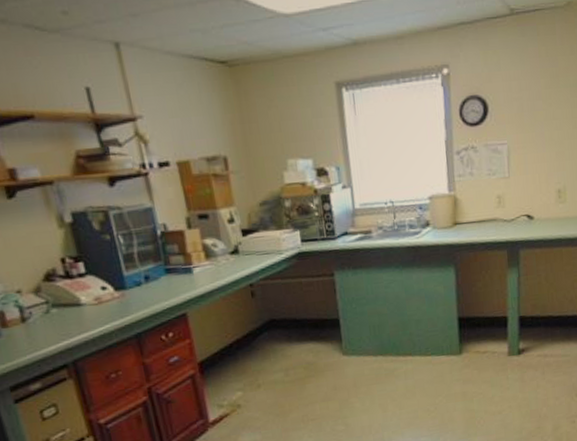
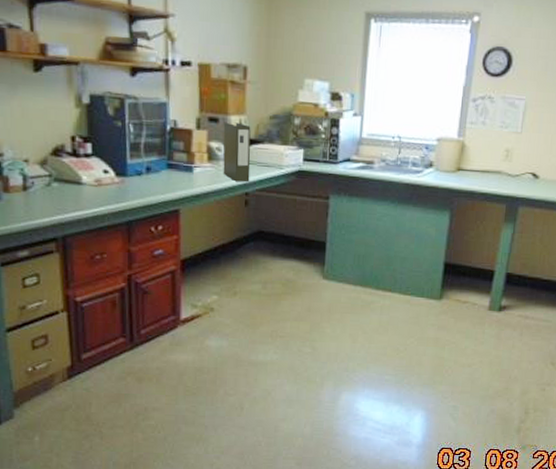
binder: none [214,215,252,275] -> present [223,122,251,183]

